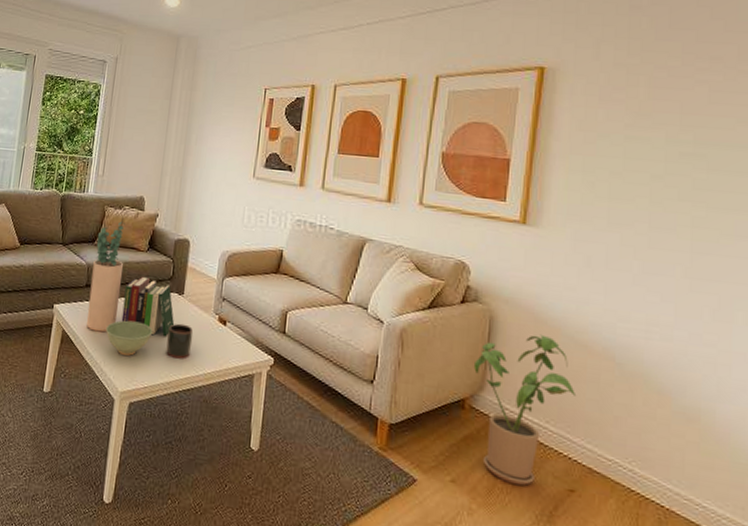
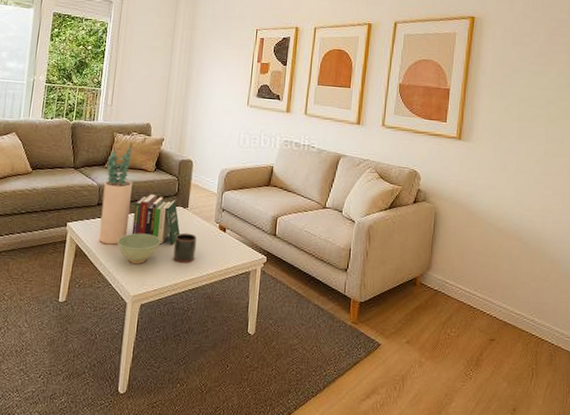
house plant: present [473,334,575,486] -> none [422,224,495,341]

